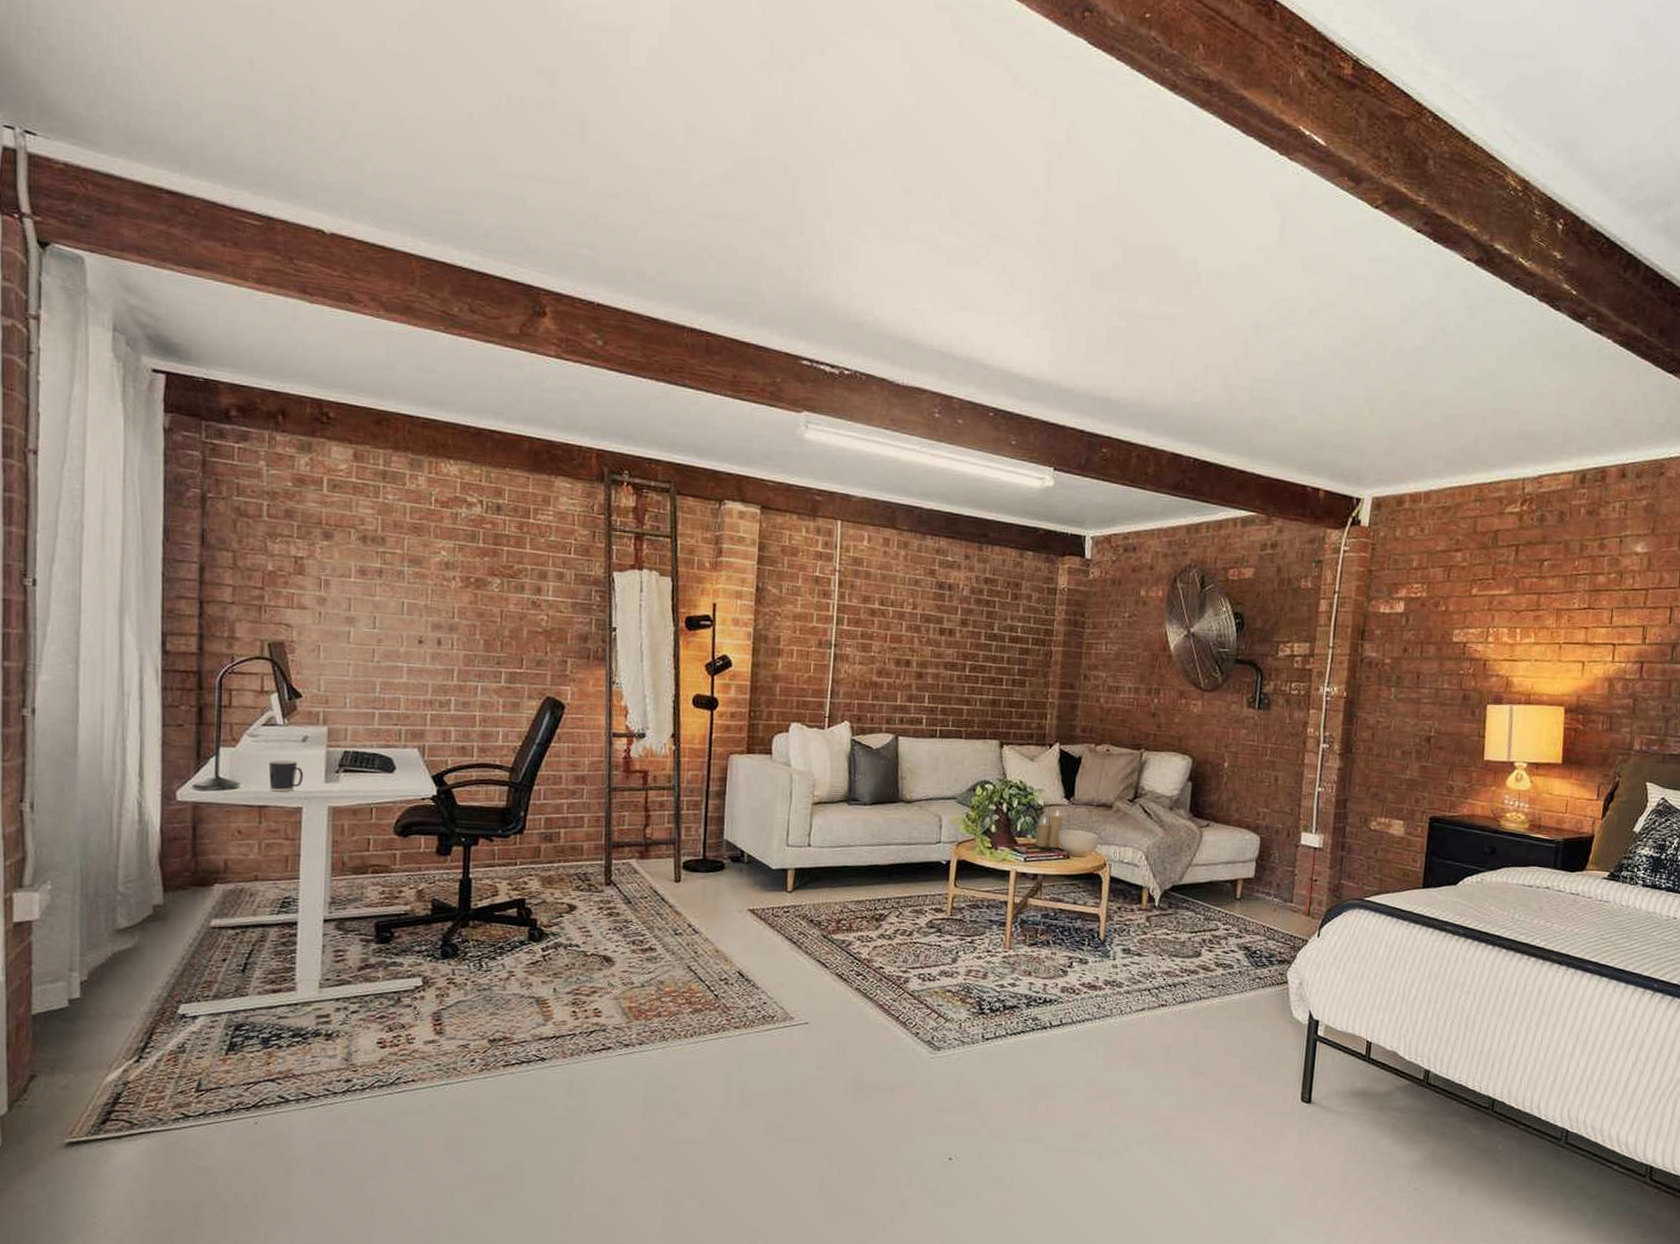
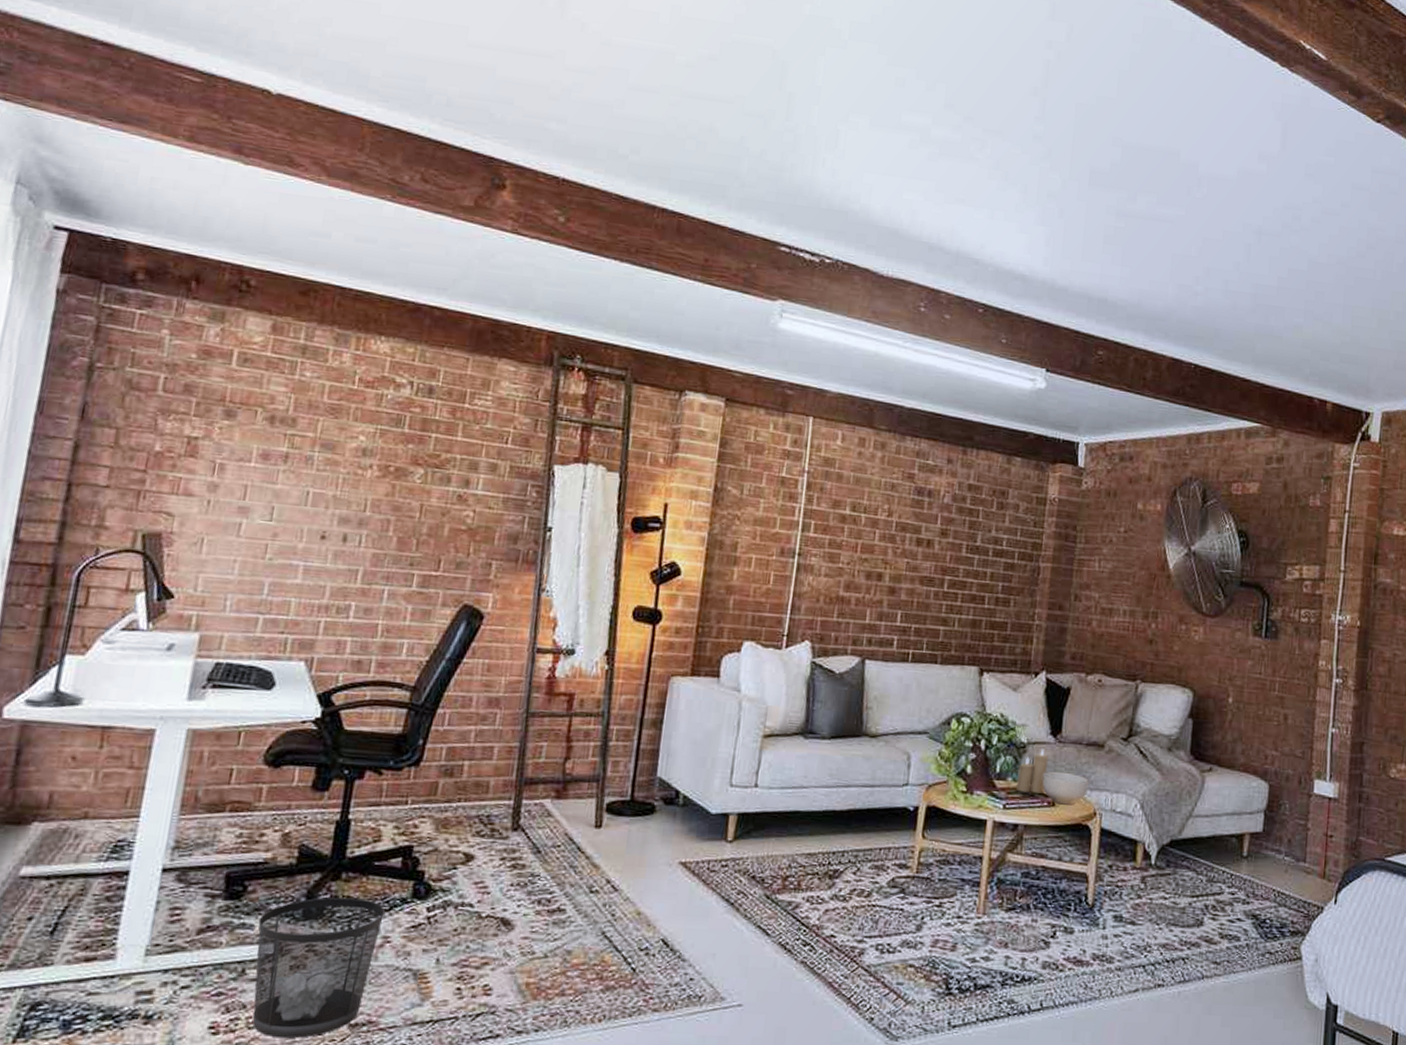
mug: present [268,760,304,792] -> none [119,672,163,711]
waste bin: none [406,940,507,1051] -> present [252,897,385,1039]

